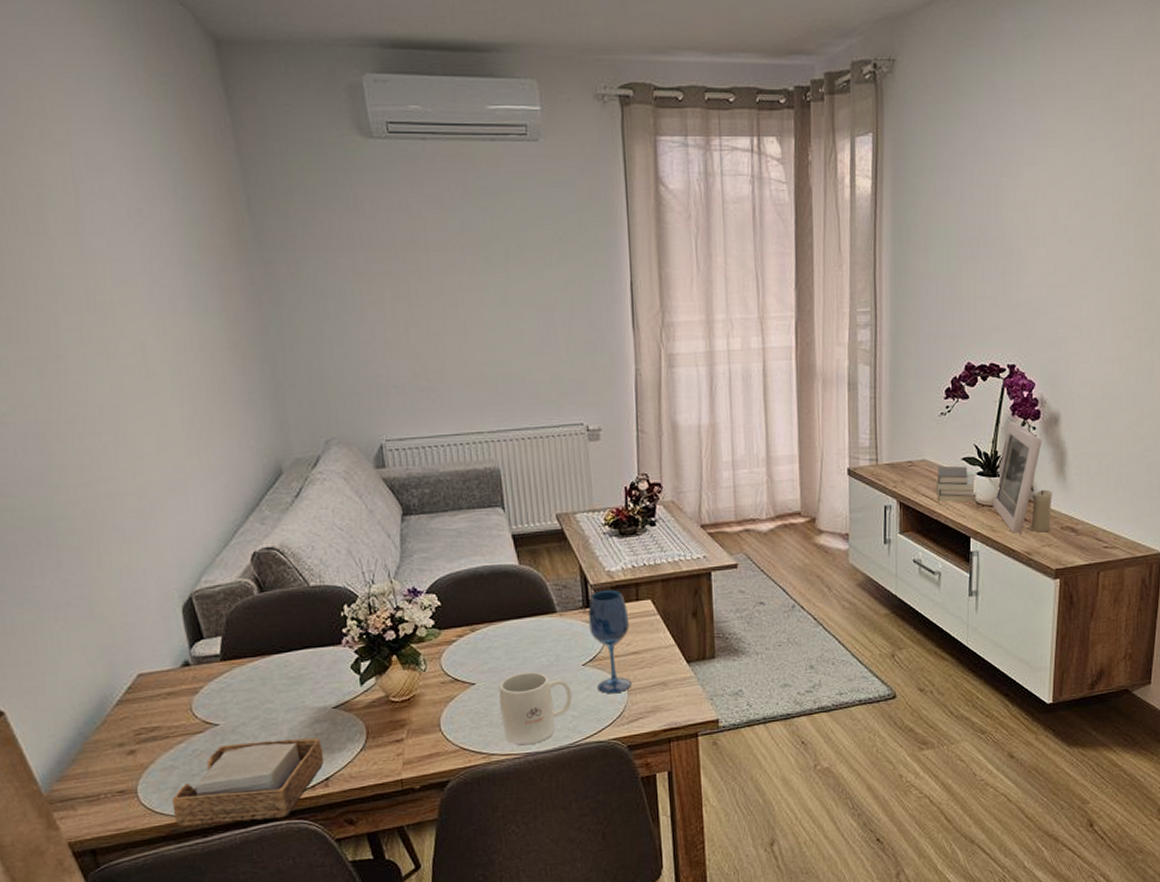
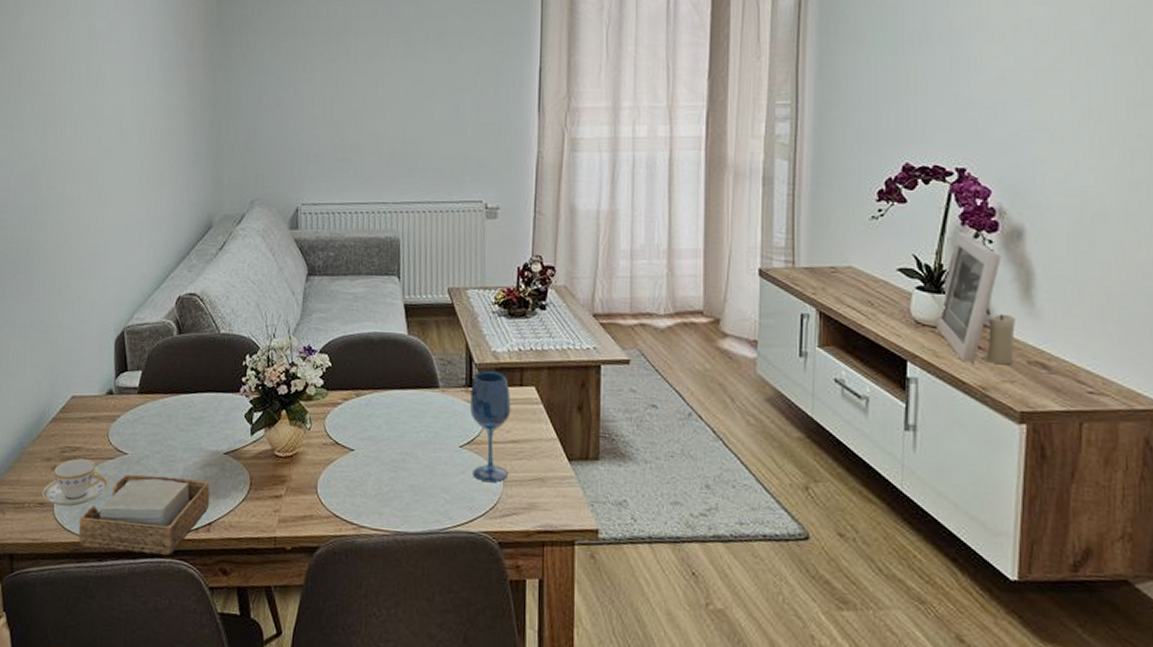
teacup: none [120,737,202,790] -> present [42,458,109,507]
mug: present [498,672,572,746] -> none [374,445,446,524]
books: present [937,465,978,503] -> none [865,275,917,321]

